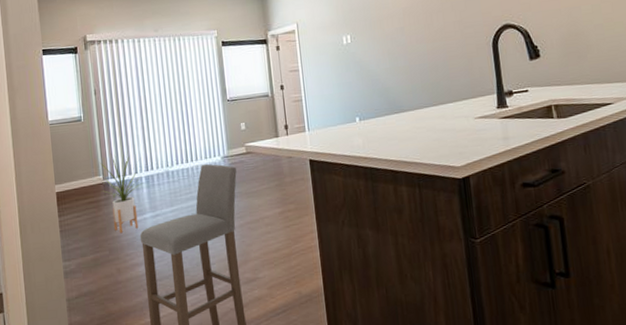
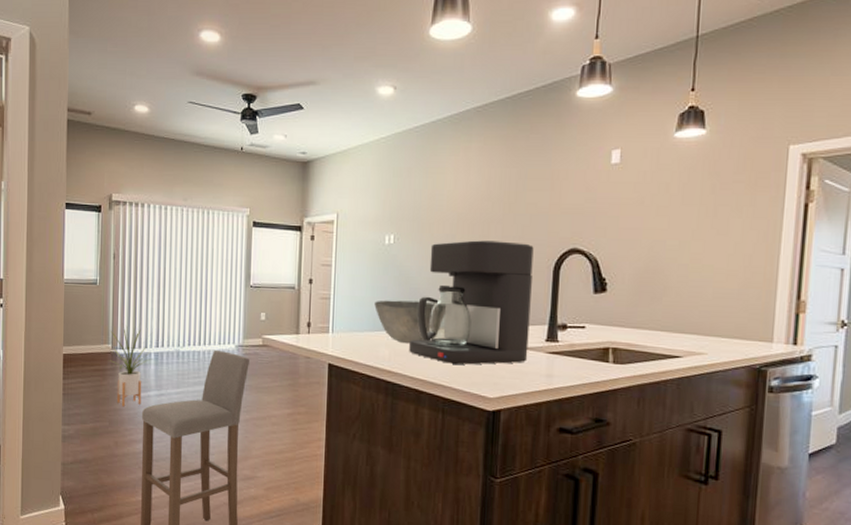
bowl: none [342,90,397,131] -> present [374,300,436,344]
coffee maker: none [379,25,485,143] -> present [409,240,534,365]

